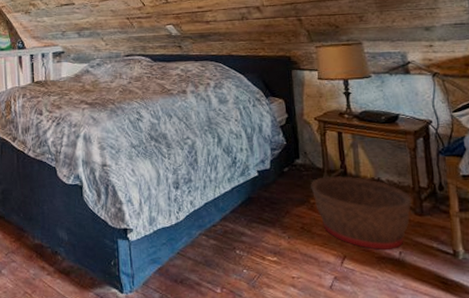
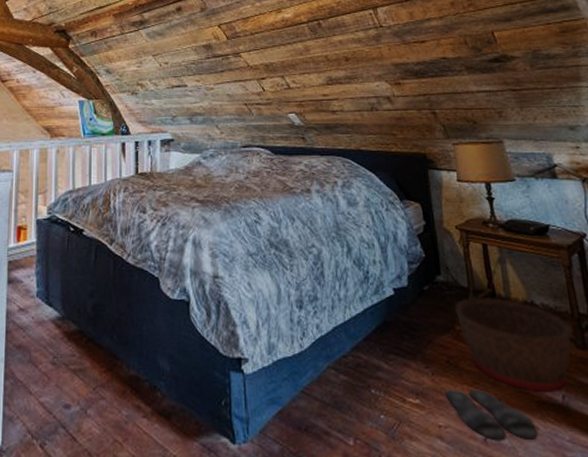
slippers: none [298,248,376,288] -> present [445,389,538,441]

